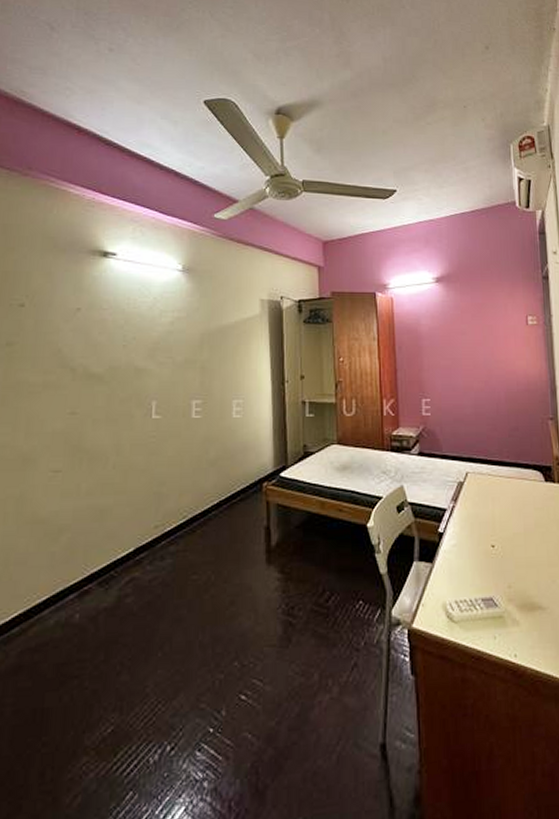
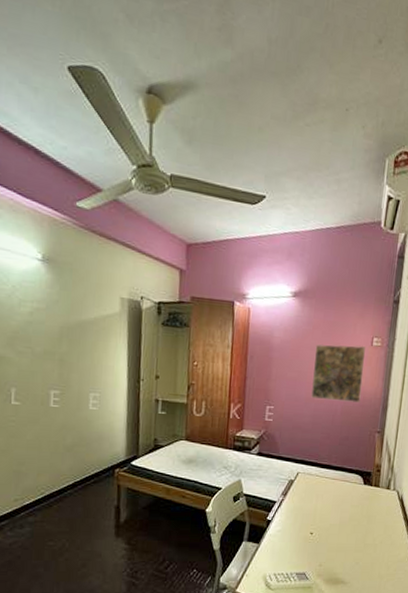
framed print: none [466,325,525,389] -> present [311,344,366,404]

